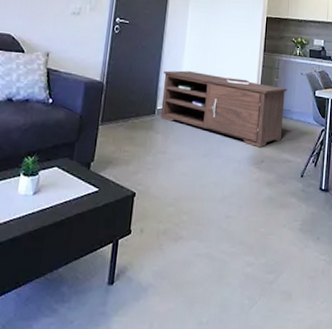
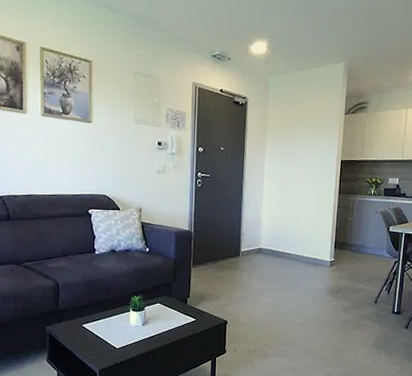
media console: present [160,70,288,148] -> none [244,216,362,280]

